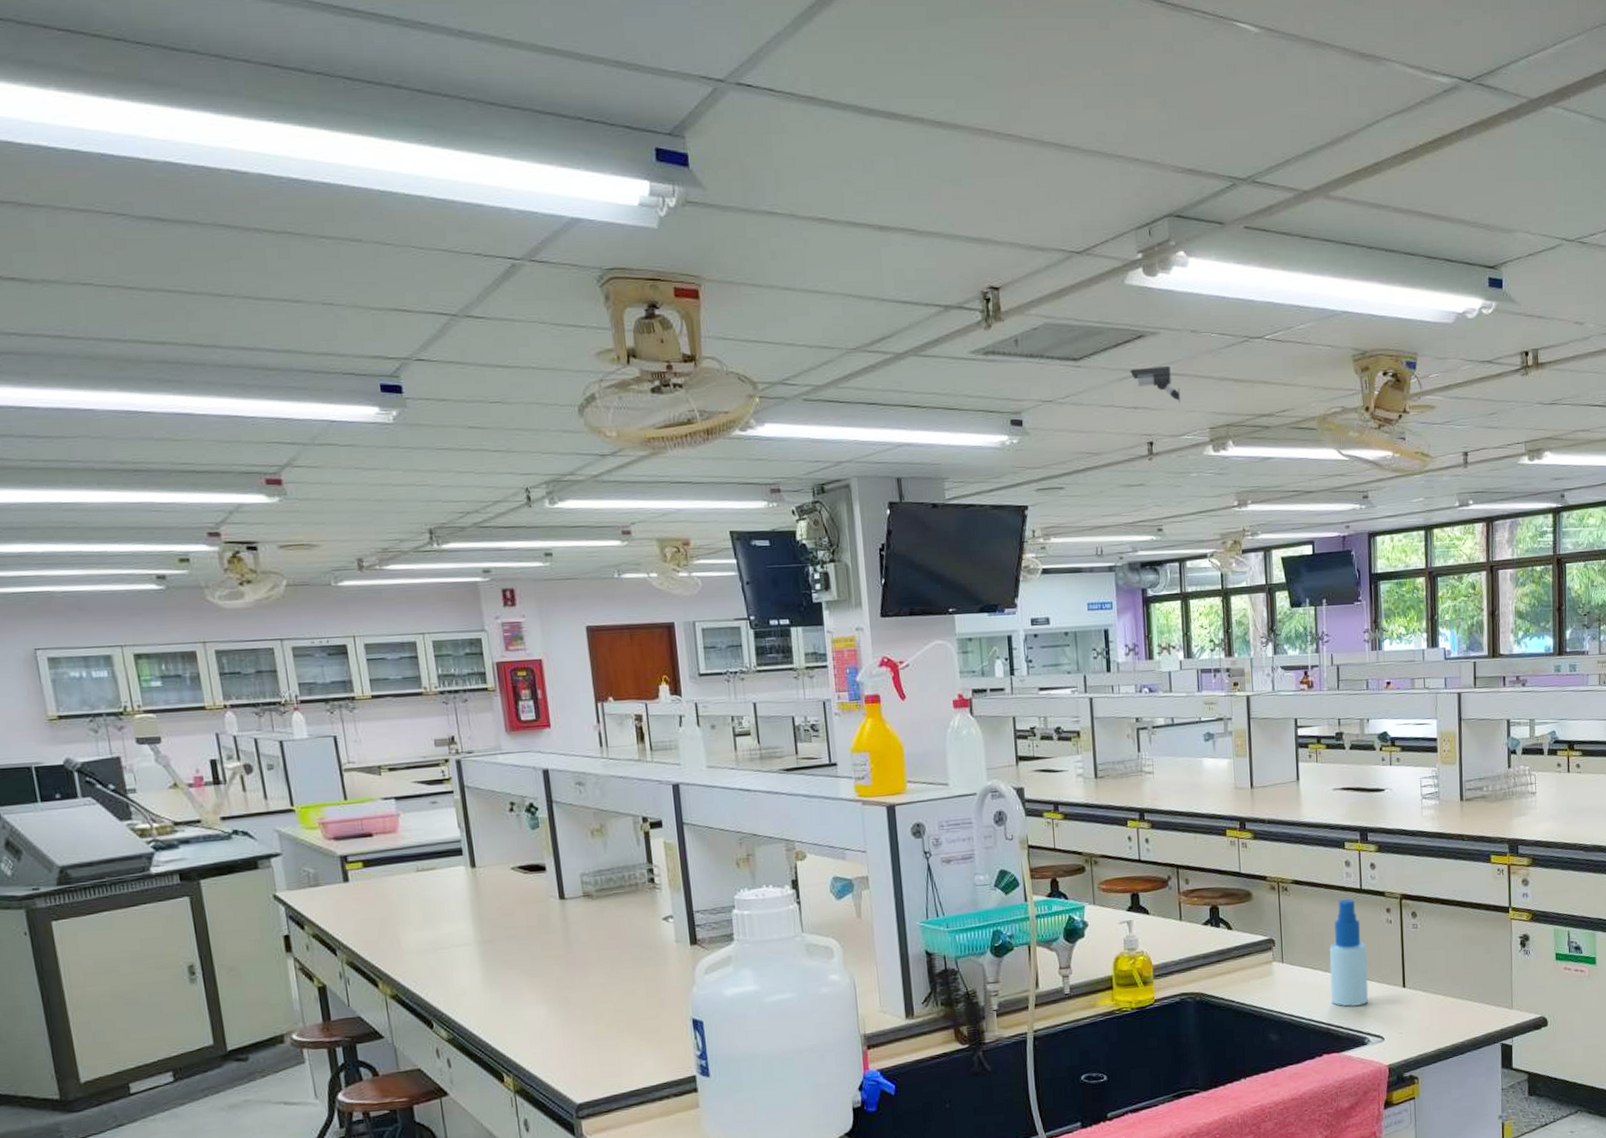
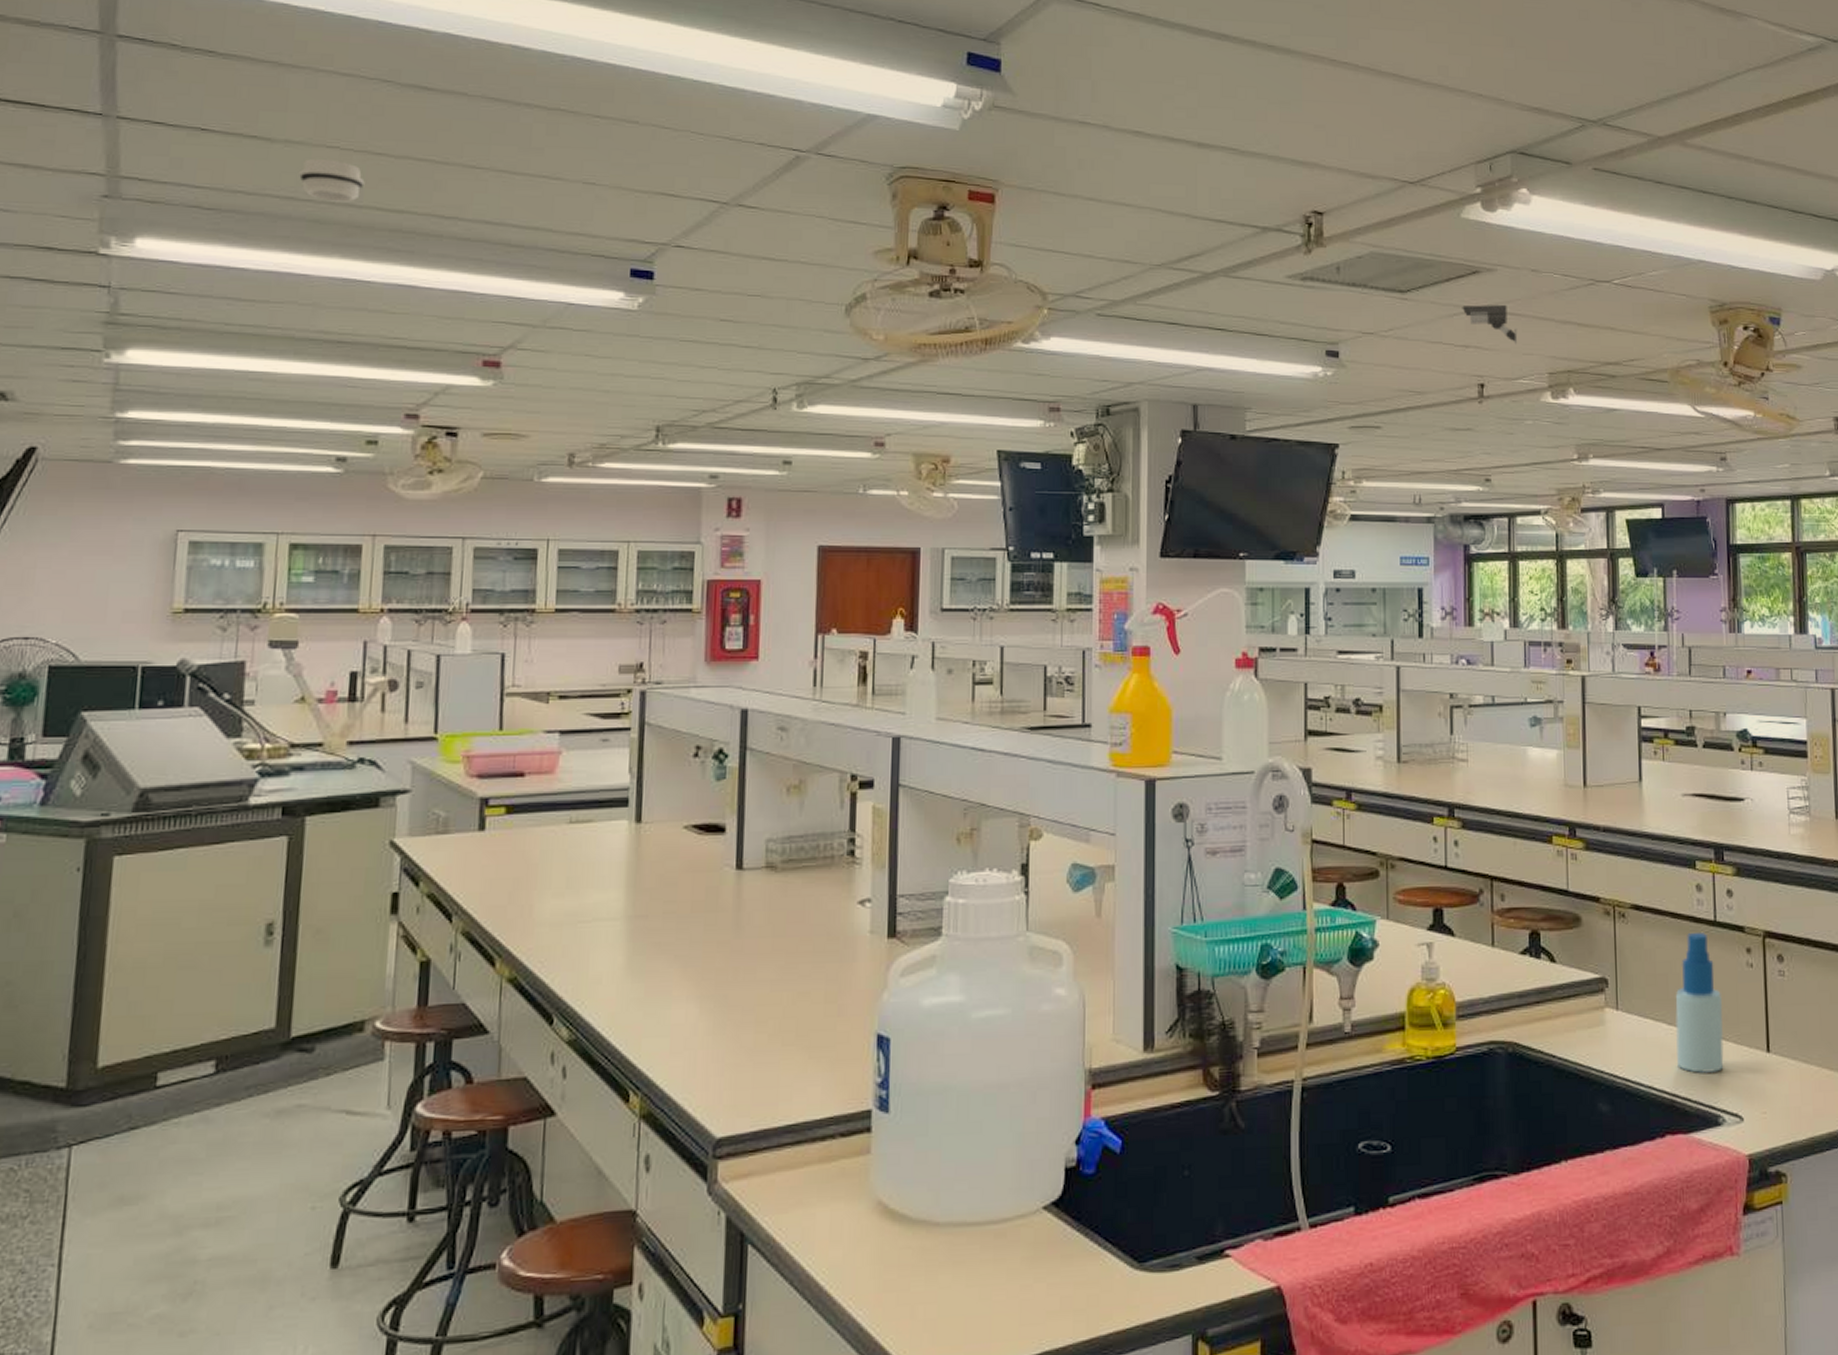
smoke detector: none [62,296,124,338] -> present [299,158,365,202]

